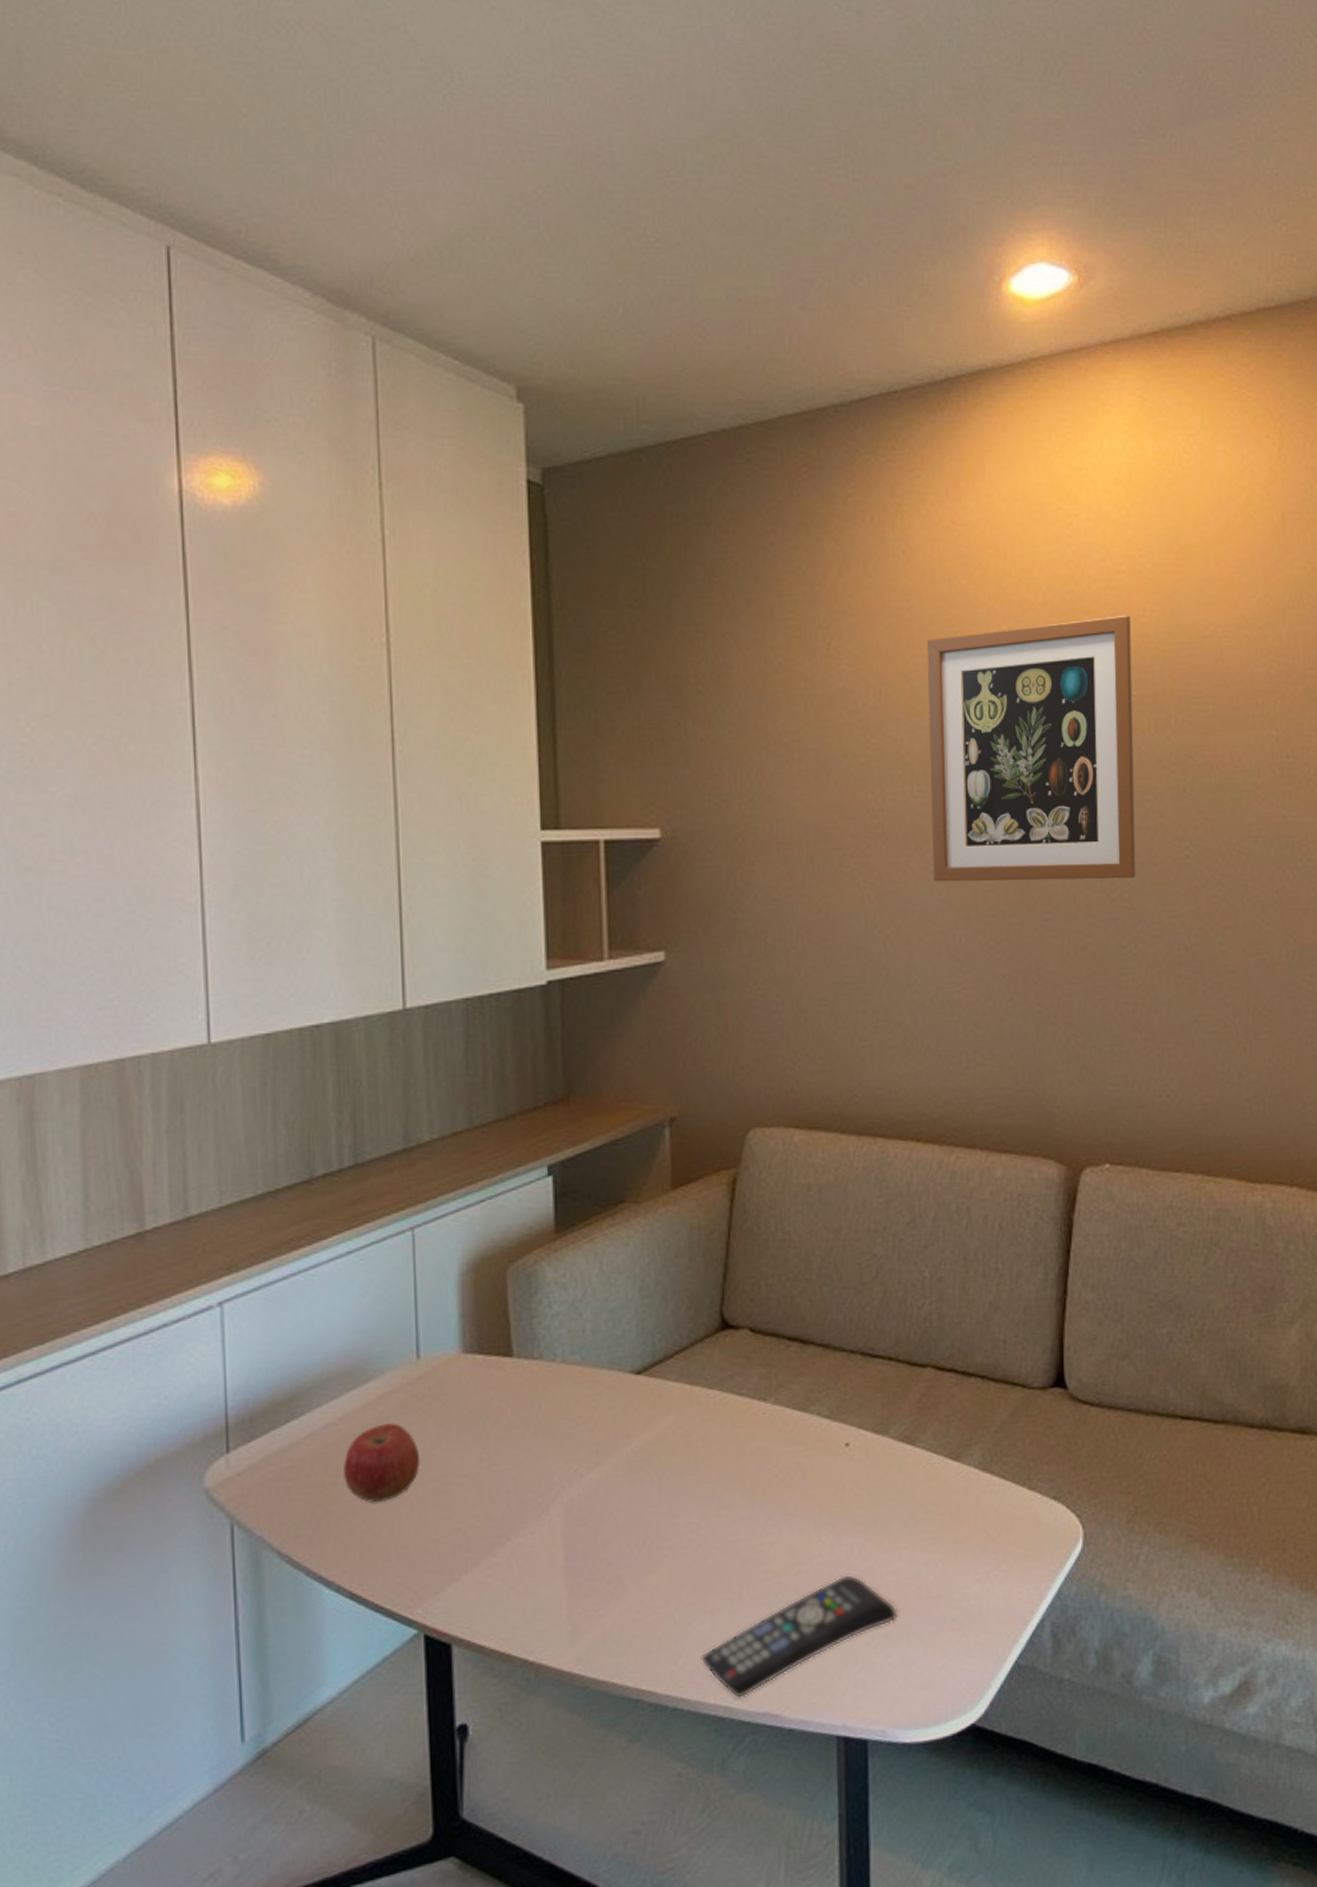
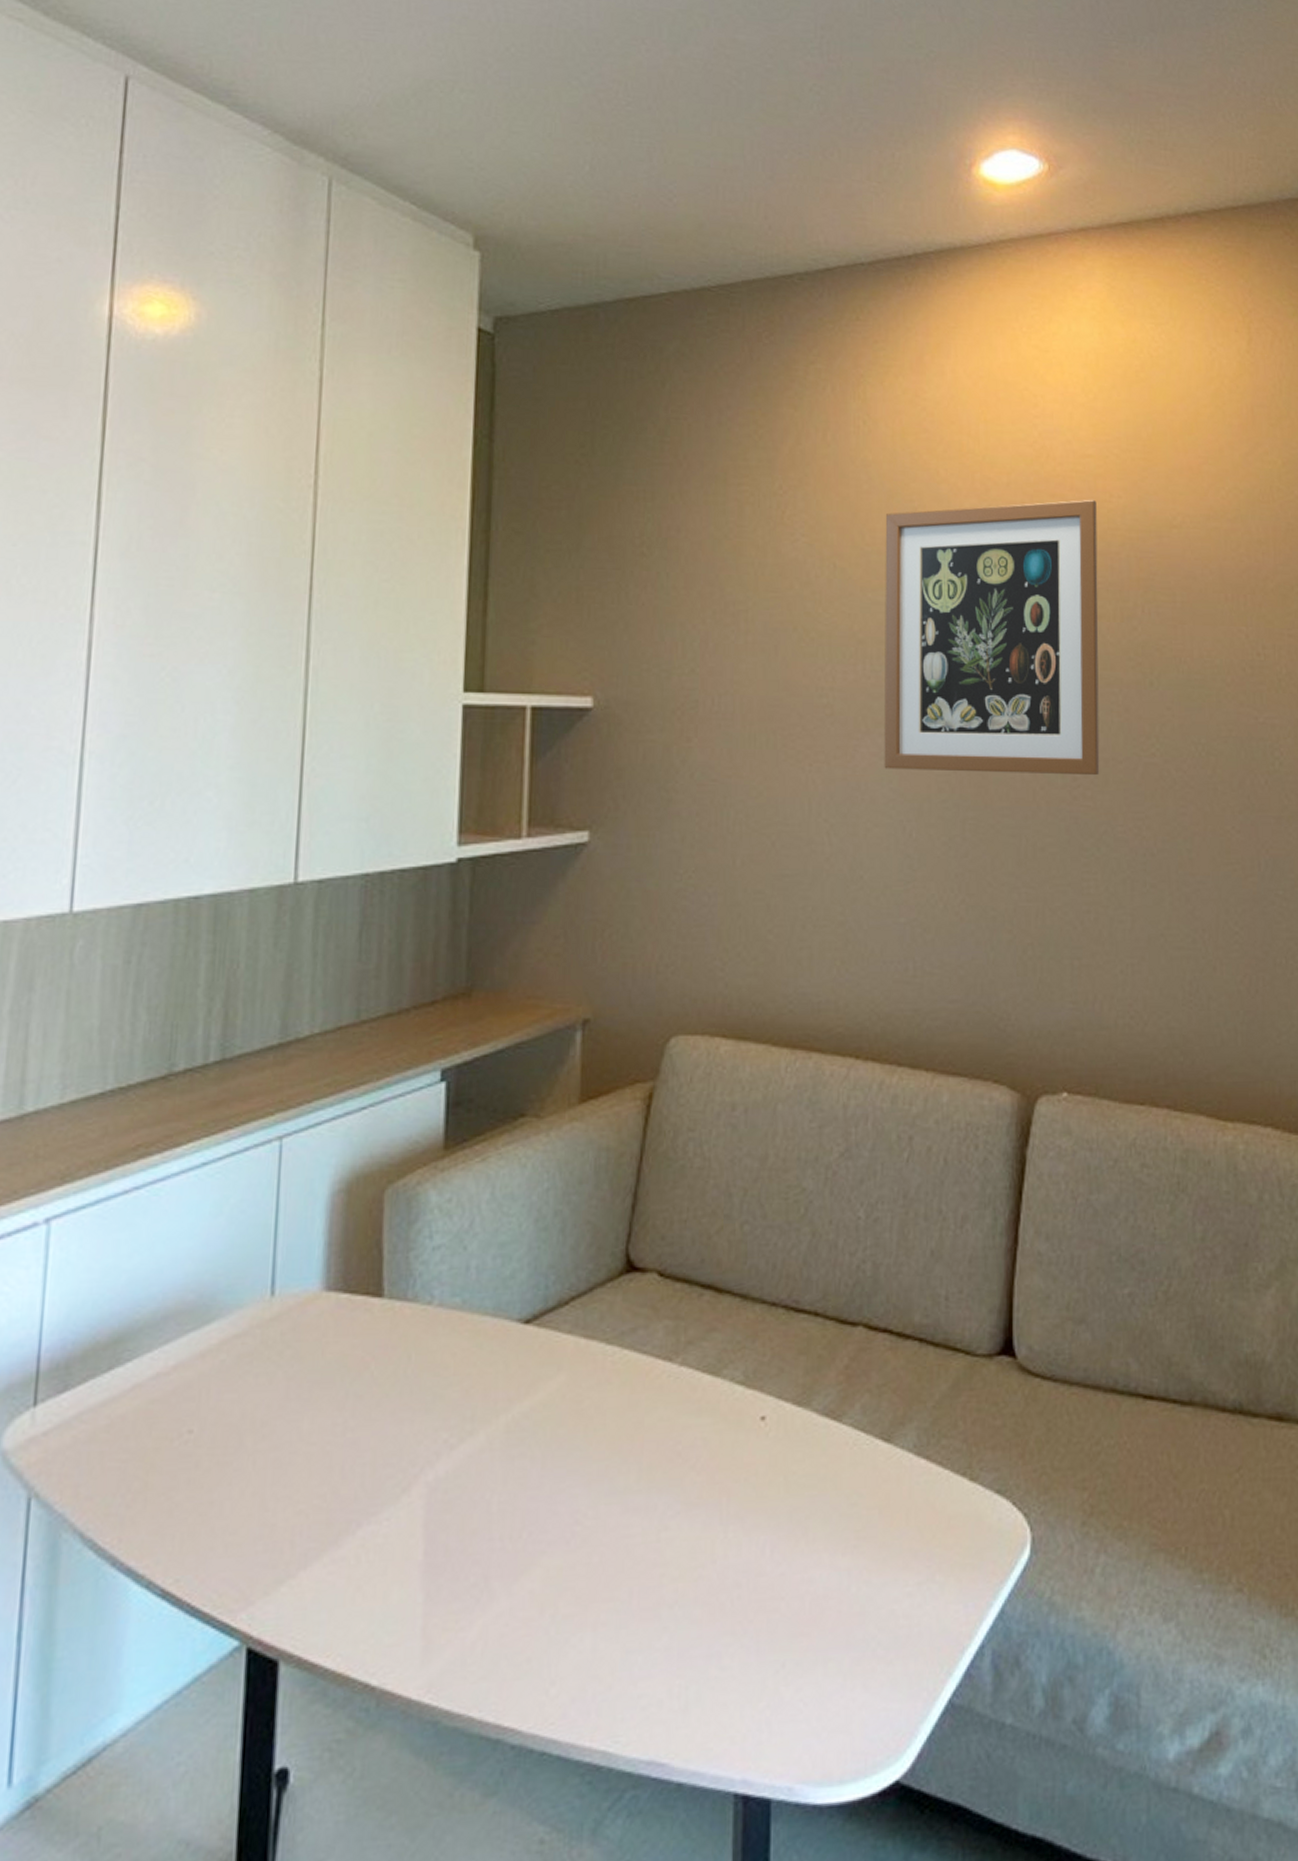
apple: present [343,1422,420,1503] -> none [169,1373,264,1475]
remote control: present [701,1574,899,1699] -> none [577,1581,814,1742]

